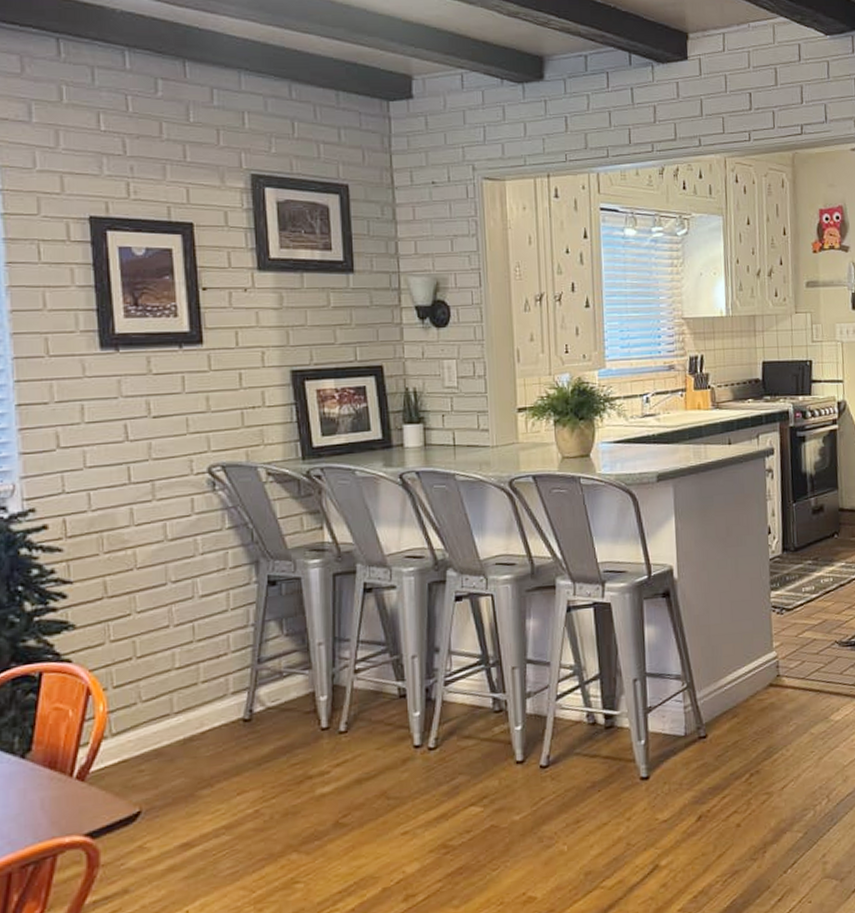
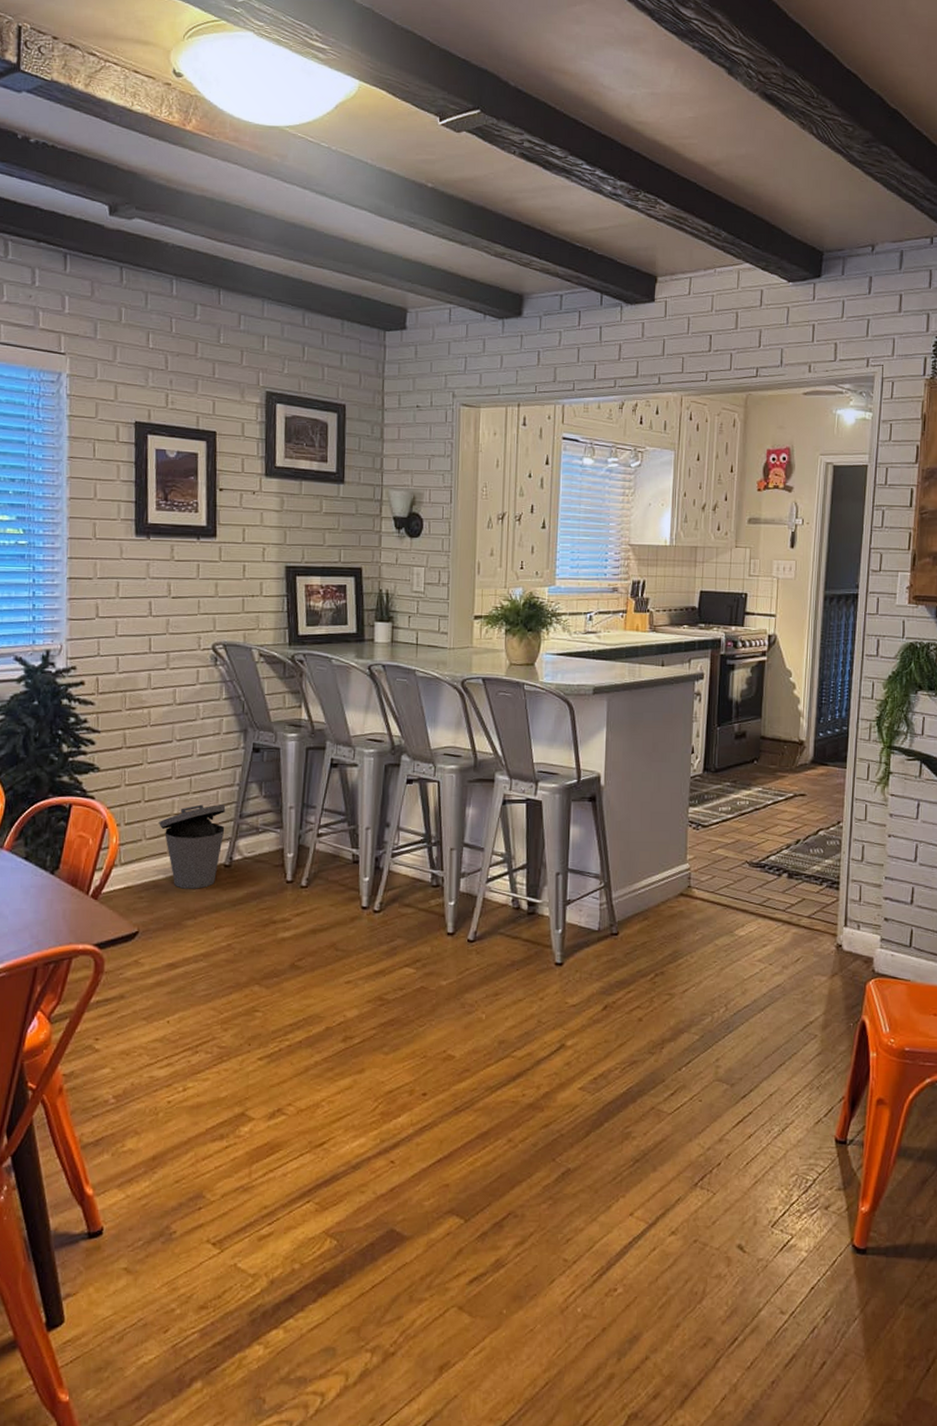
trash can: none [157,649,241,754] -> present [159,803,226,889]

